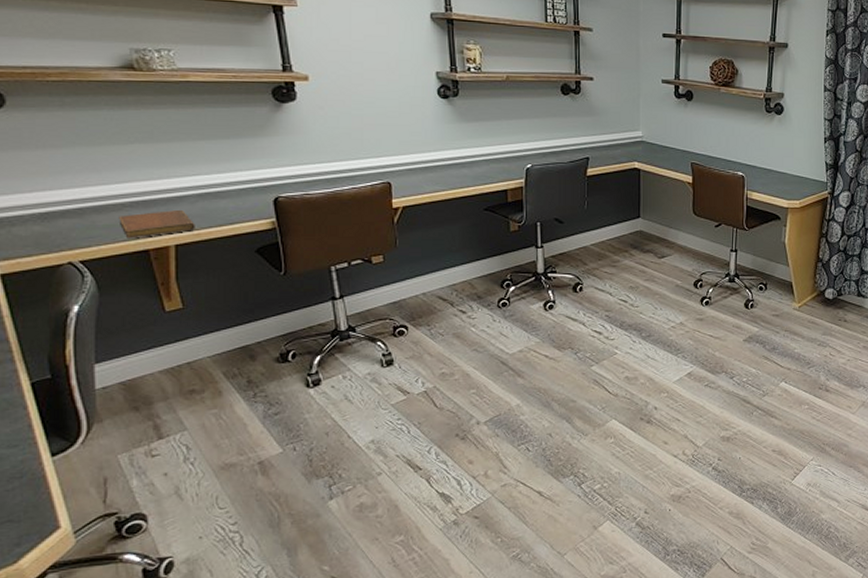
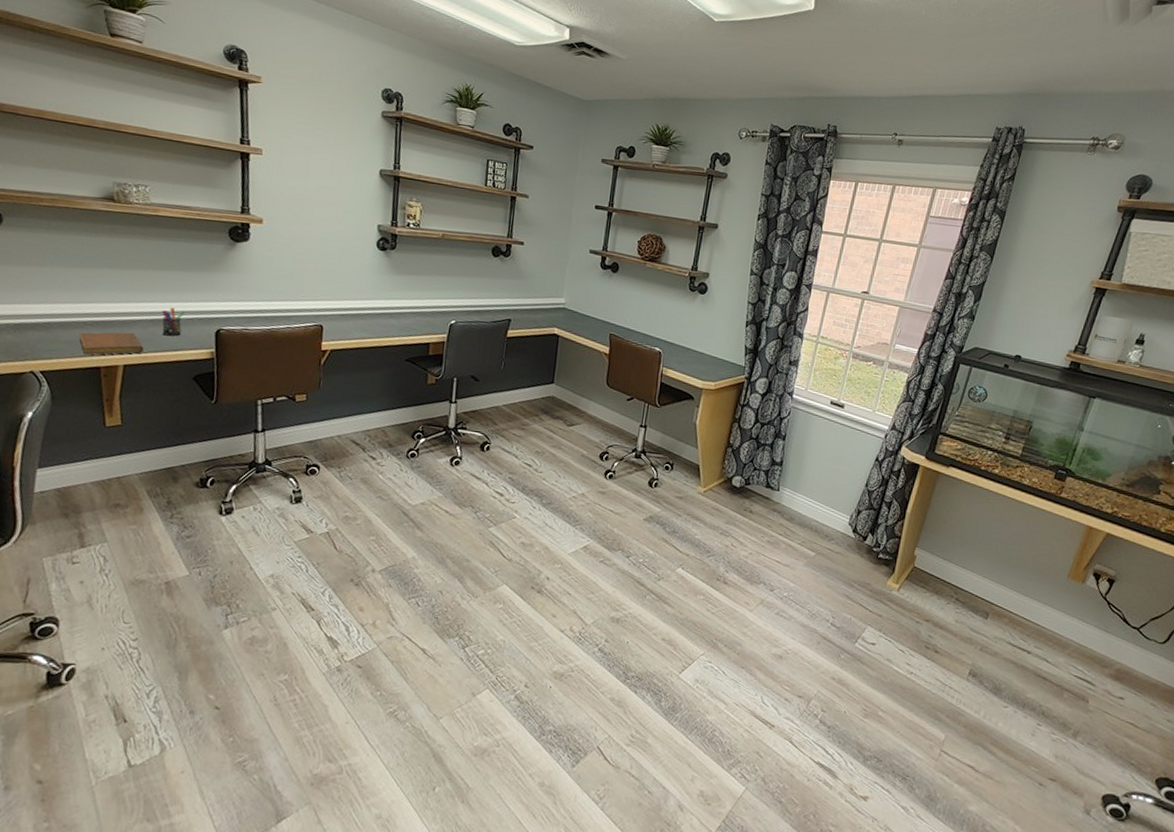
pen holder: none [209,179,236,210] -> present [162,307,185,337]

